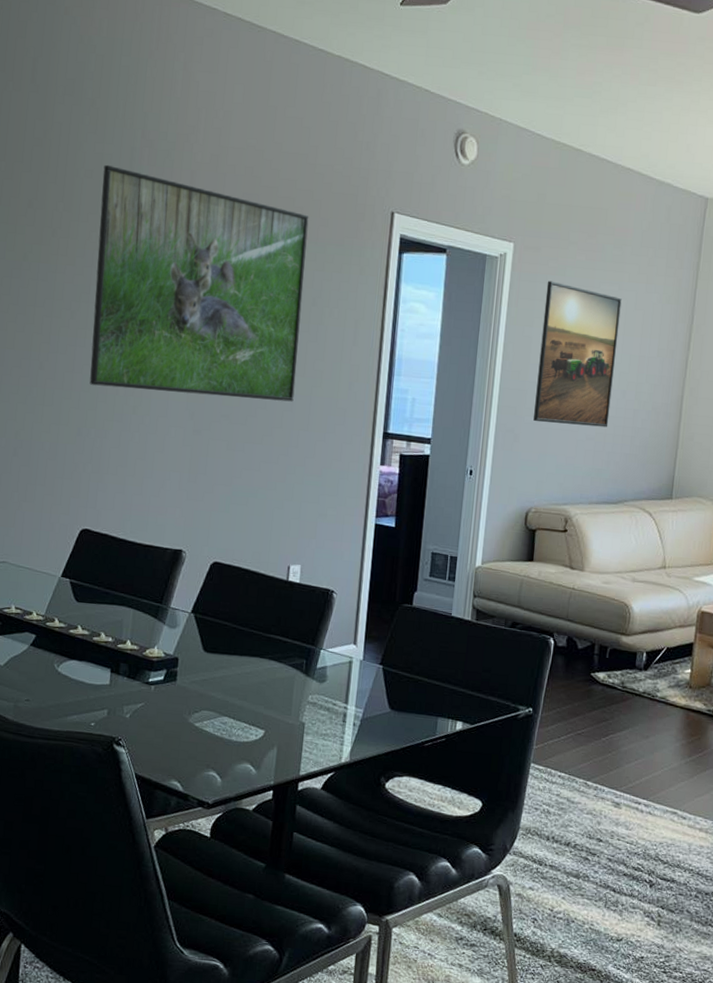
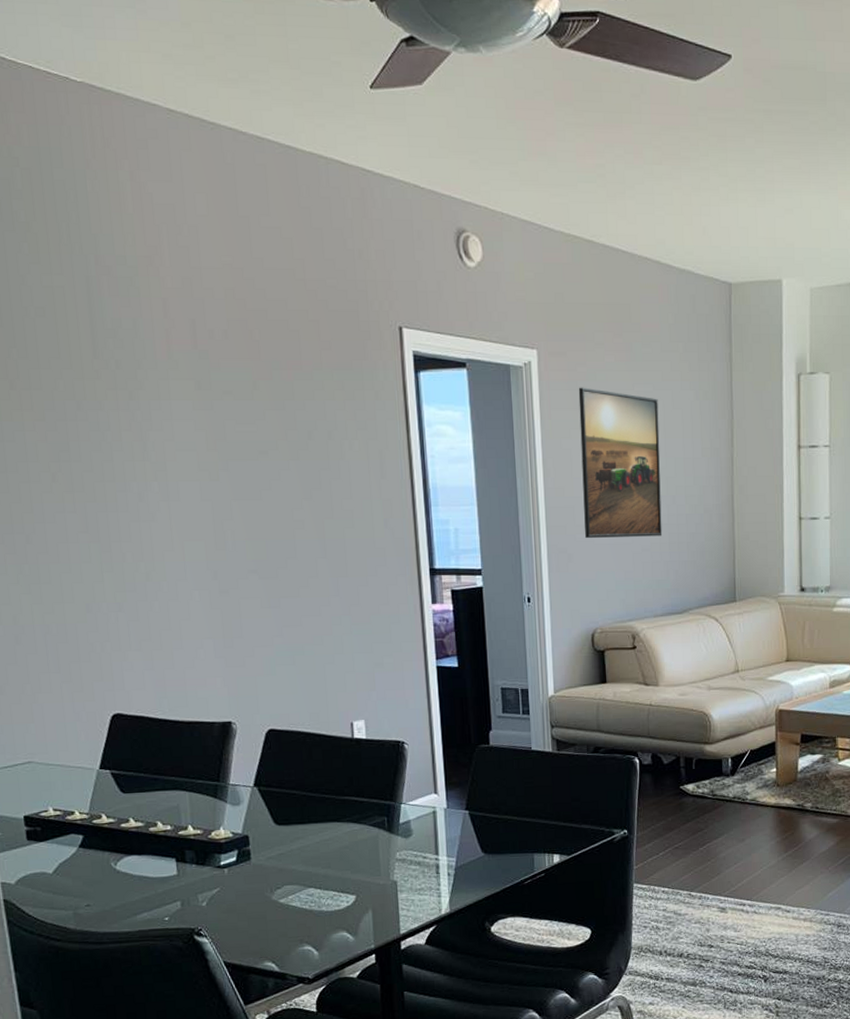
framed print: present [89,164,309,402] -> none [56,299,326,554]

